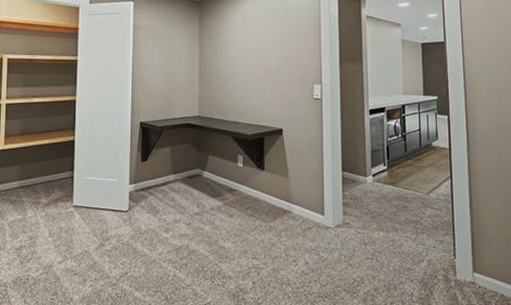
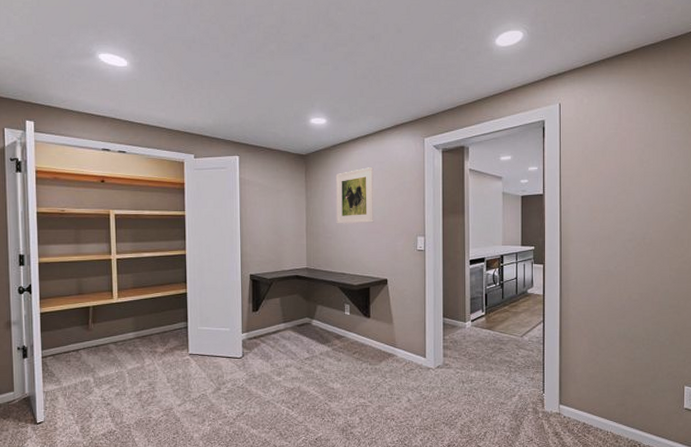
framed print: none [230,13,269,71] -> present [335,167,374,224]

